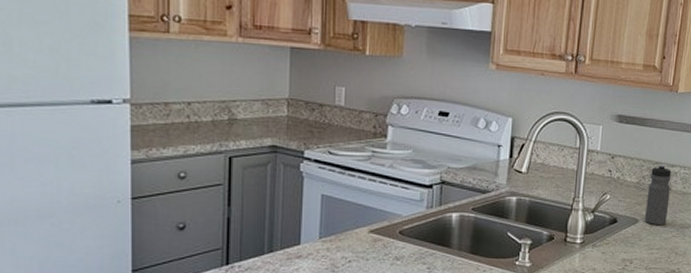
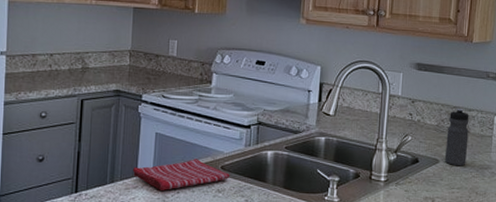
dish towel: none [294,223,409,260] -> present [132,159,230,190]

